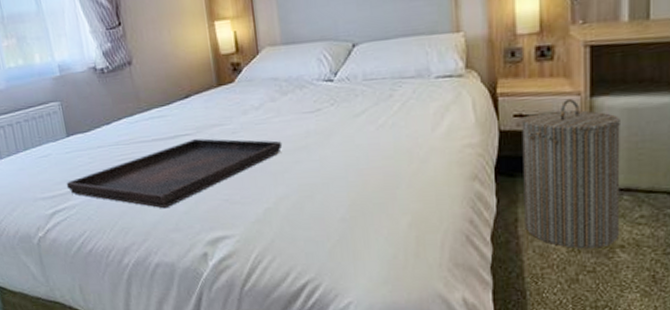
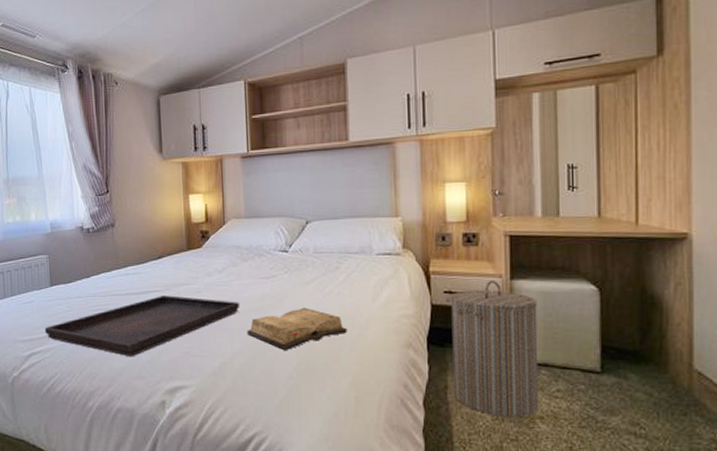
diary: none [292,143,404,192] -> present [247,307,347,351]

